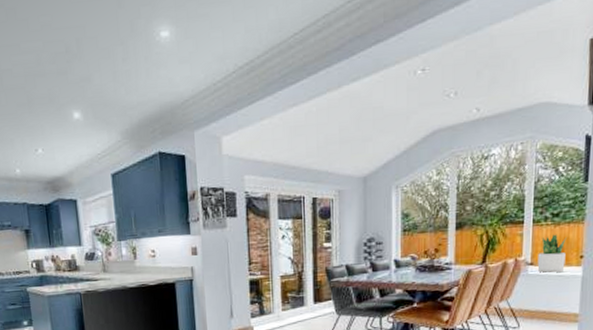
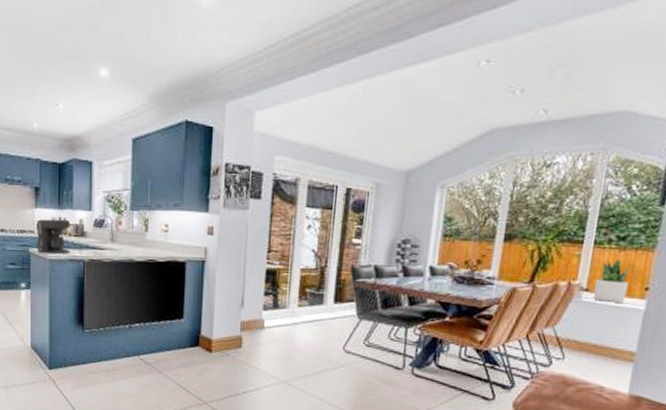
coffee maker: none [31,256,66,292] -> present [37,219,70,255]

